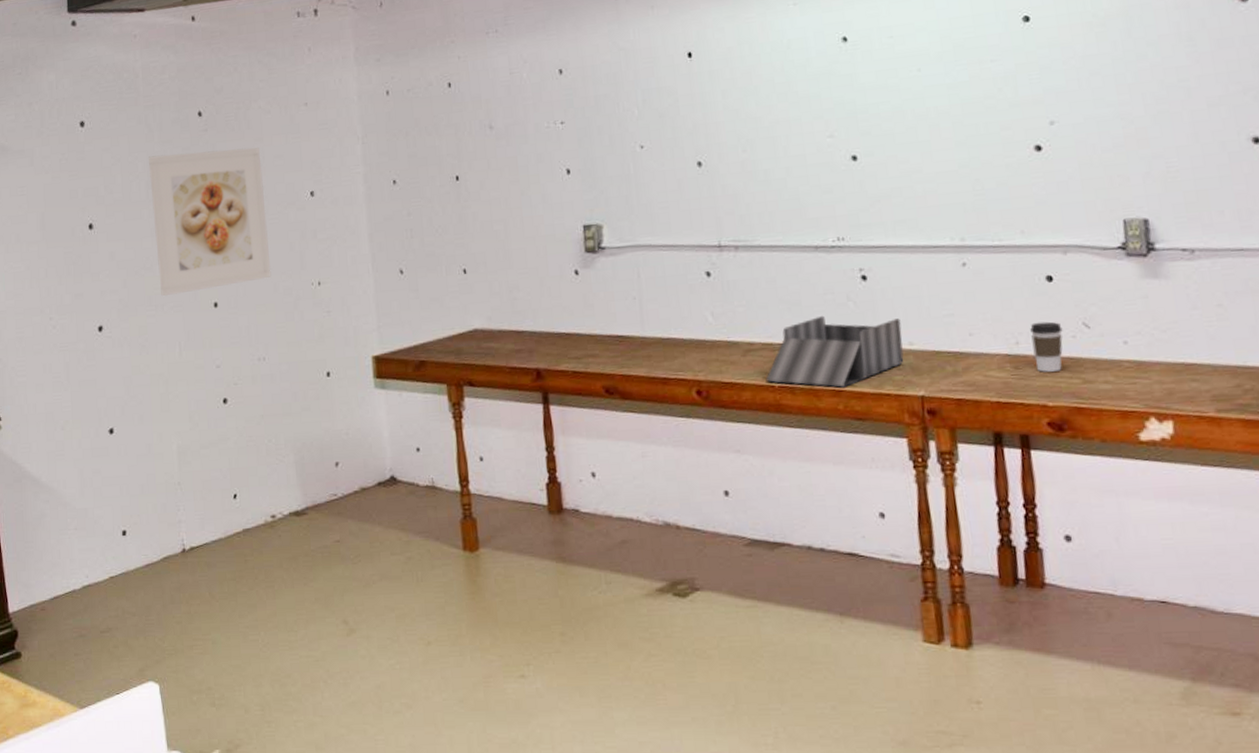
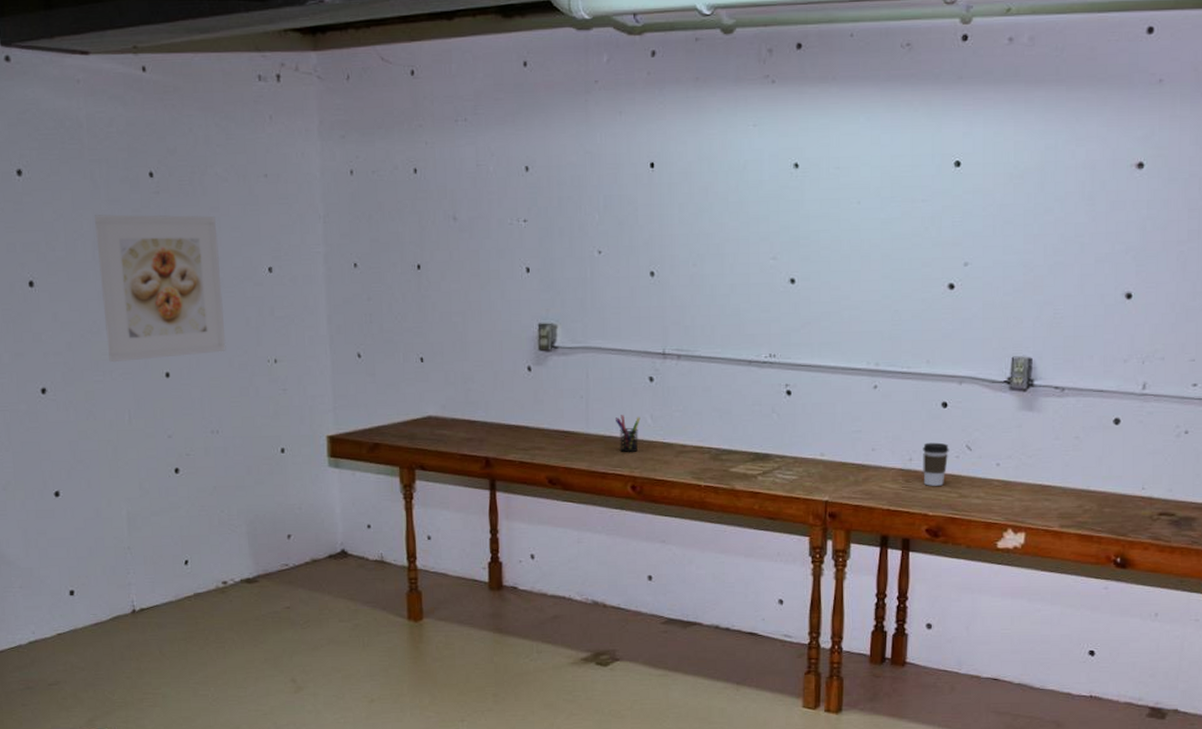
pen holder: none [673,314,701,355] -> present [616,415,640,452]
desk organizer: present [765,315,904,388] -> none [694,424,816,490]

